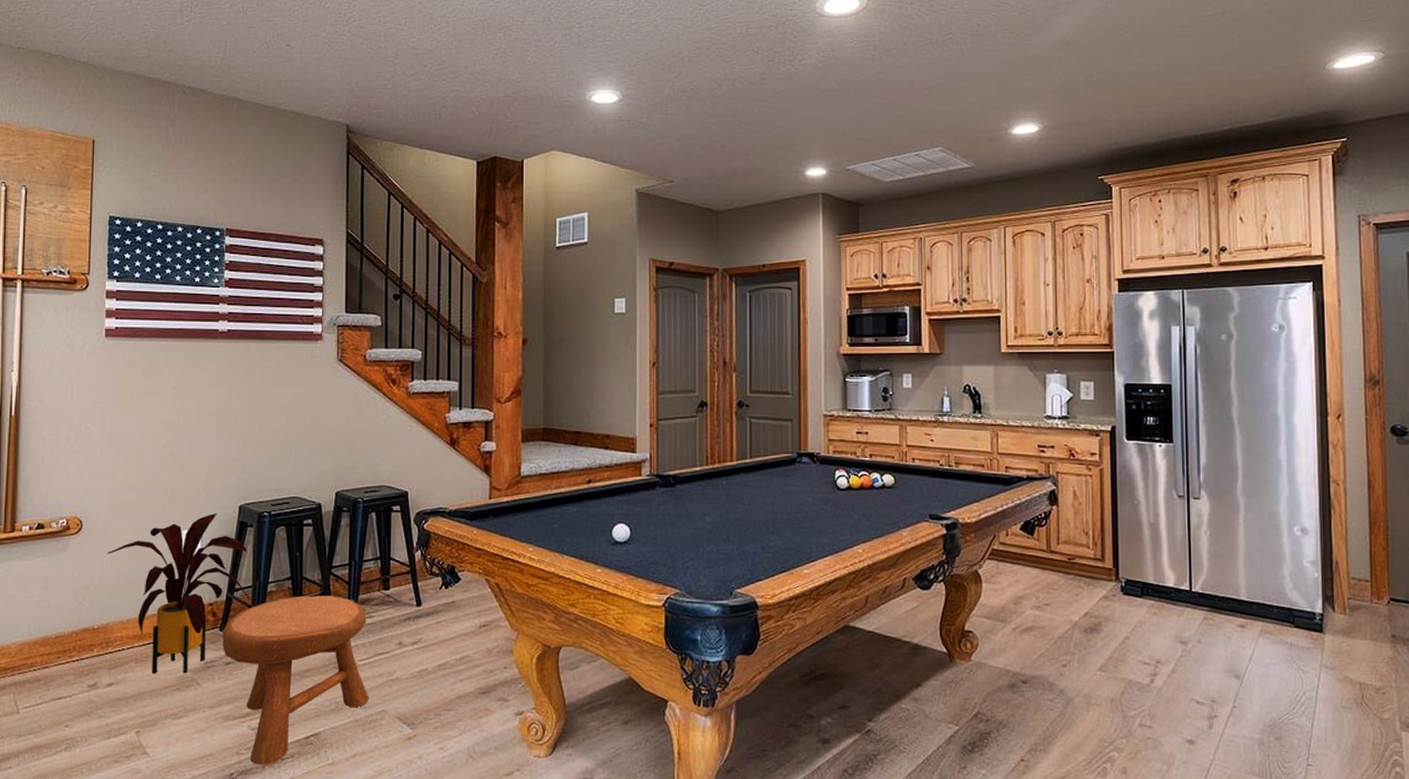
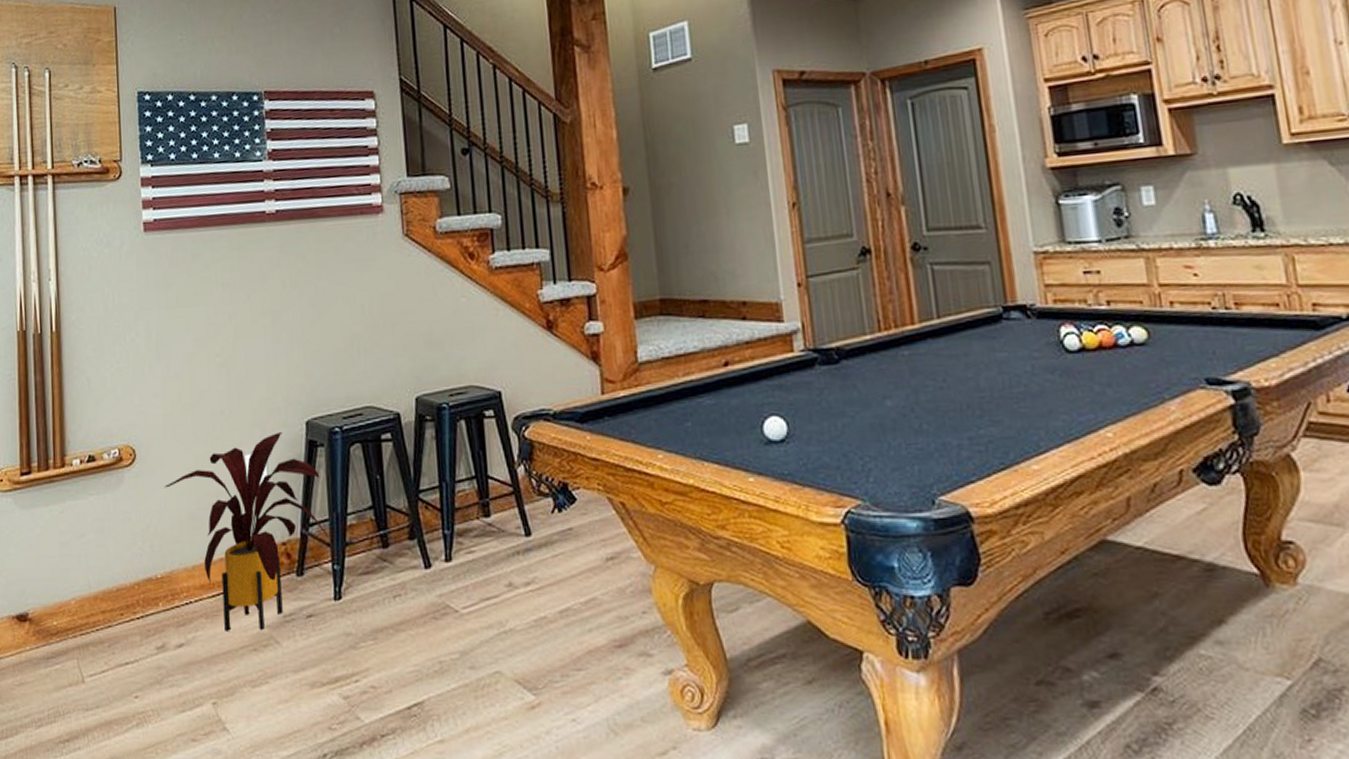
stool: present [222,595,369,764] -> none [299,527,479,743]

